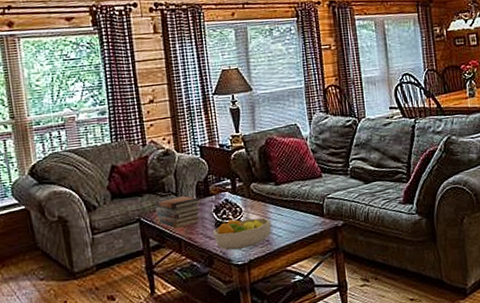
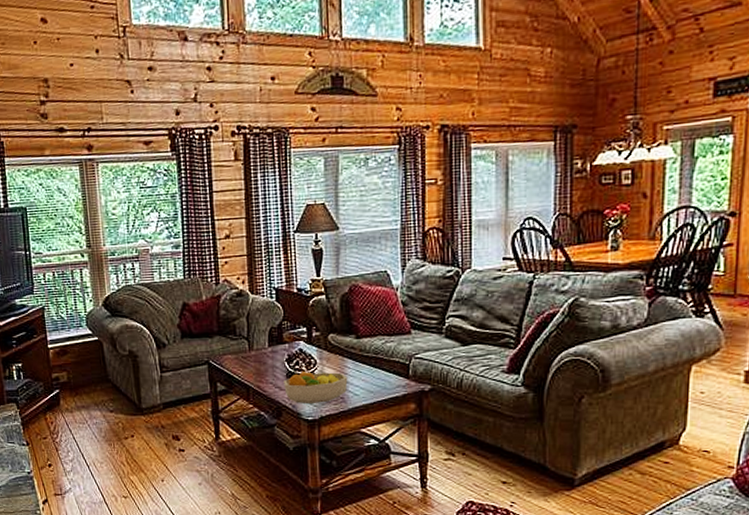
book stack: present [155,195,201,229] -> none [225,340,273,375]

